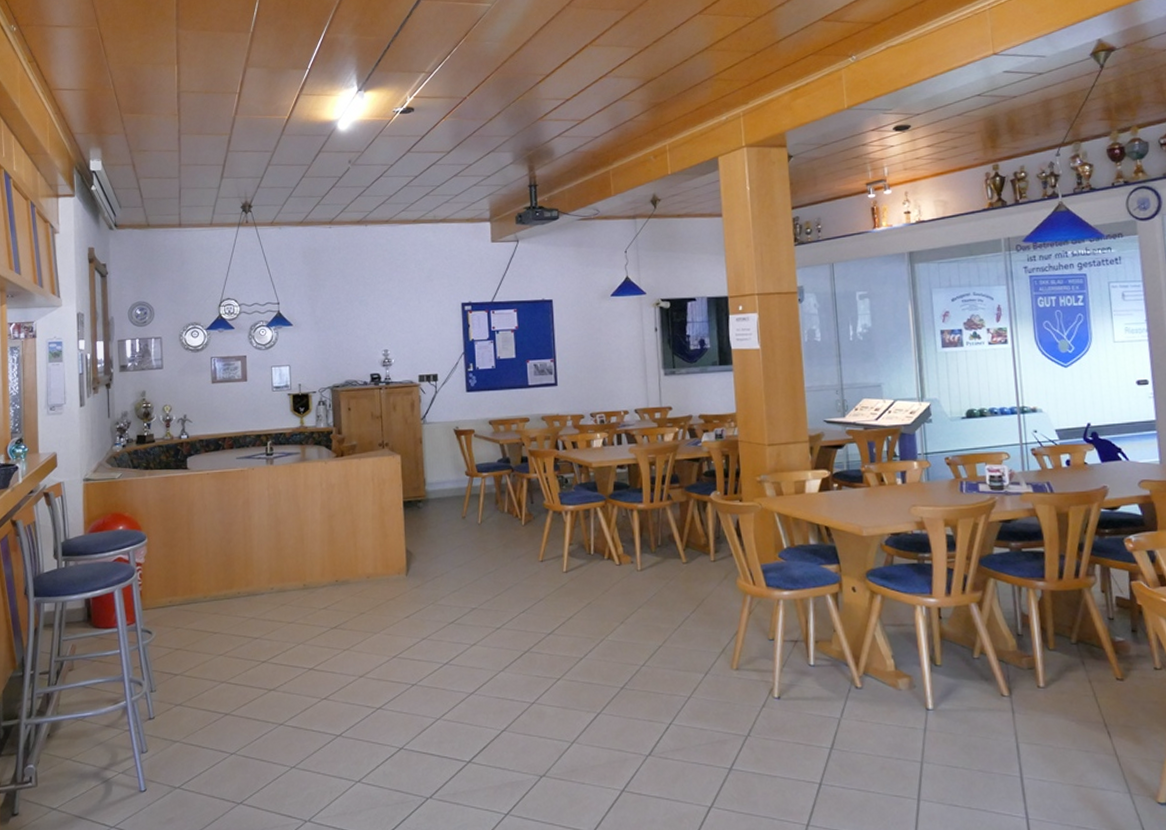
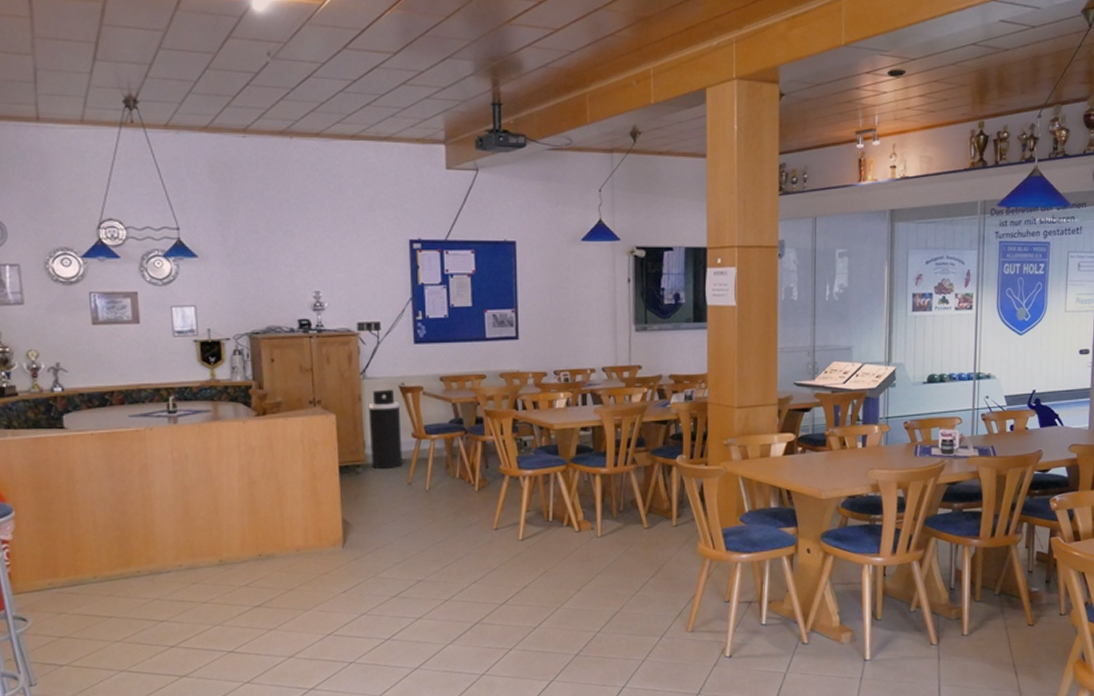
trash can: none [428,432,458,504] -> present [368,389,403,469]

